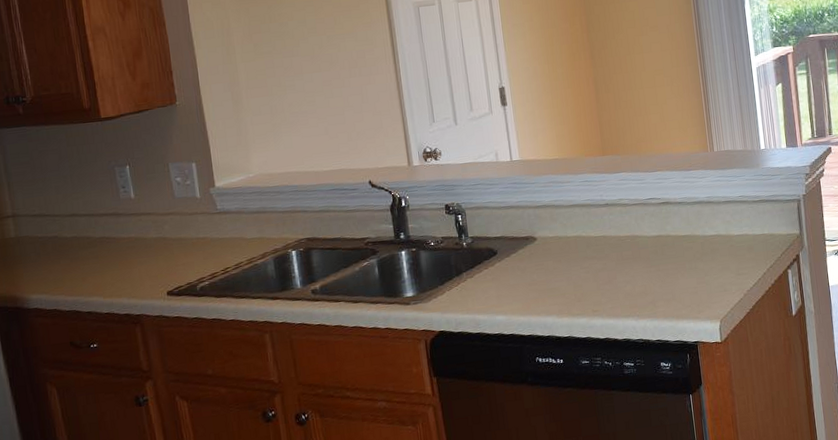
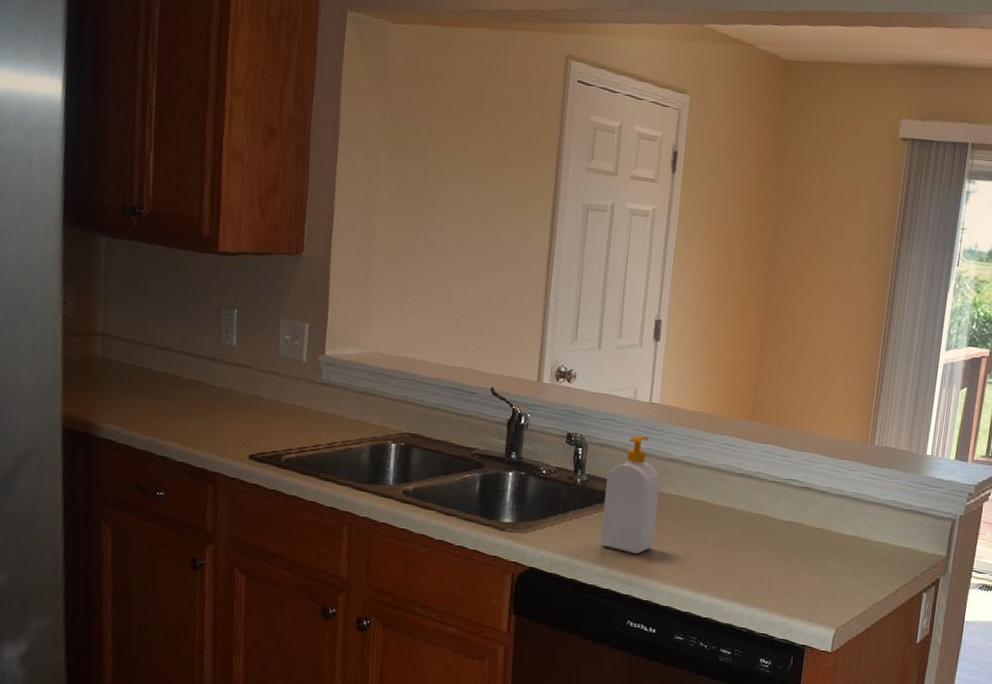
soap bottle: none [488,190,543,298] -> present [600,435,661,554]

